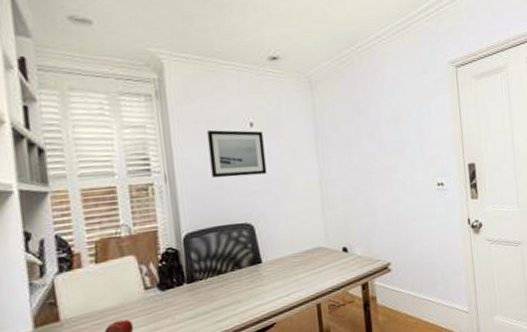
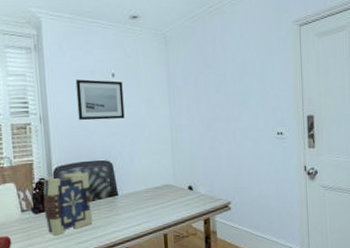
book: none [171,238,233,315] -> present [43,172,93,235]

